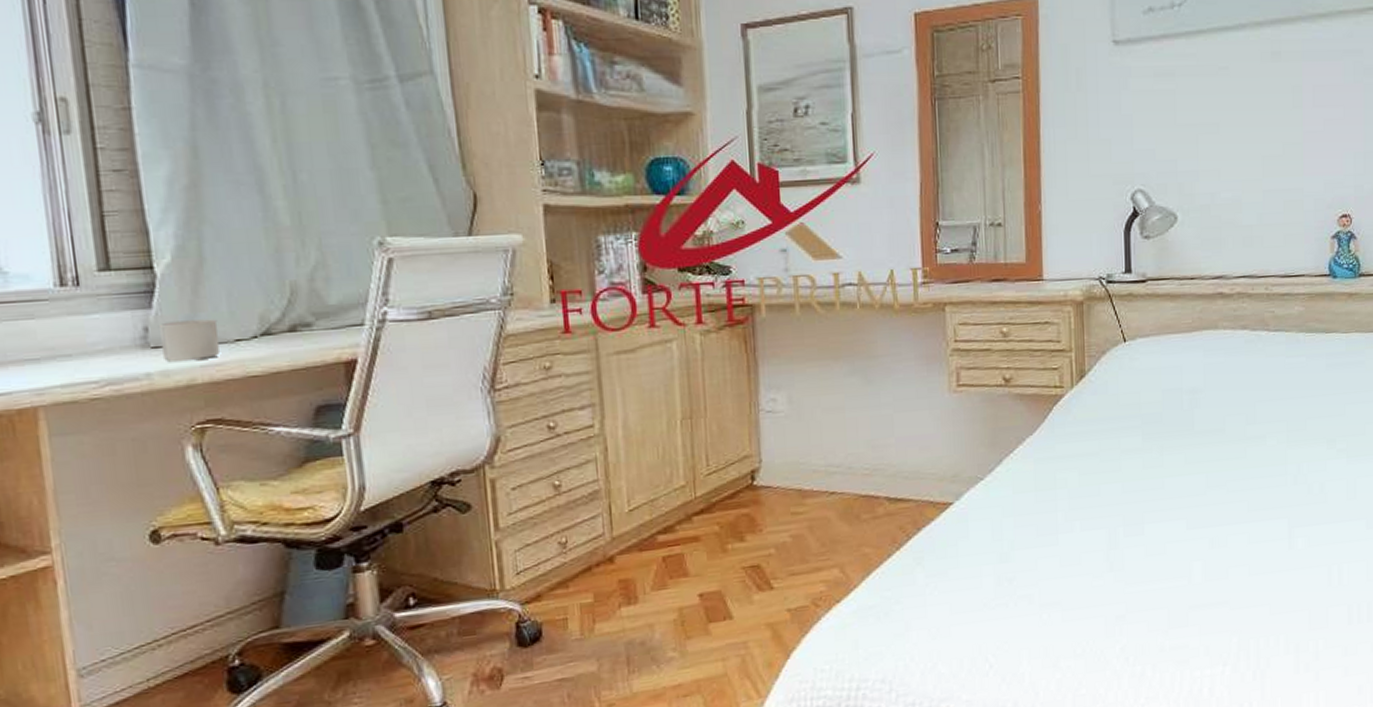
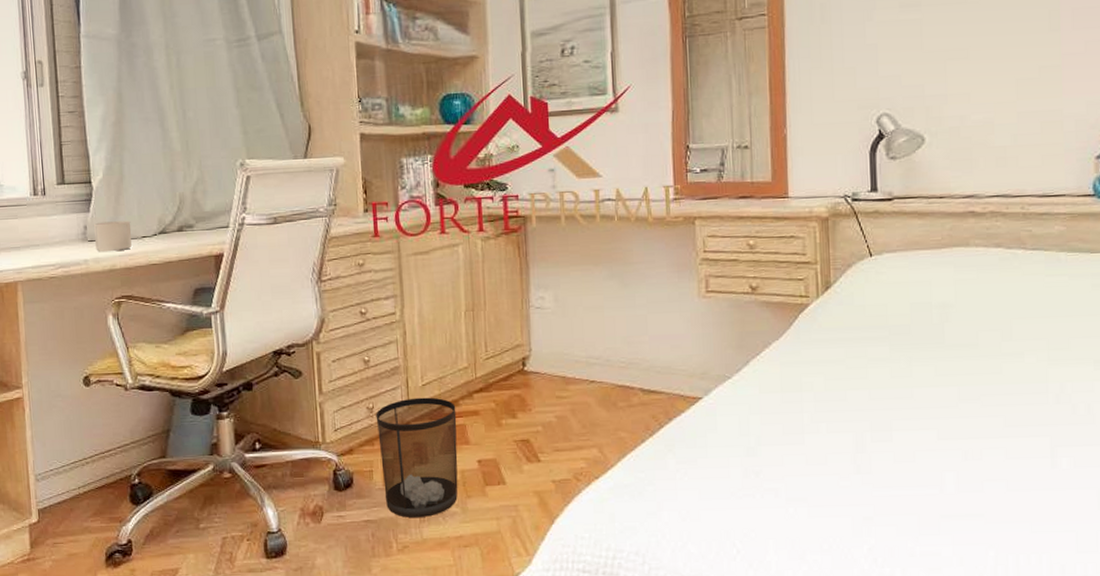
waste bin: none [570,524,676,671] -> present [375,397,458,518]

